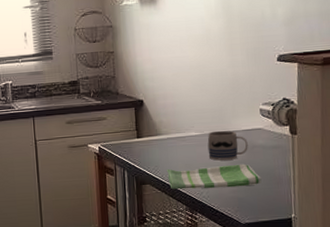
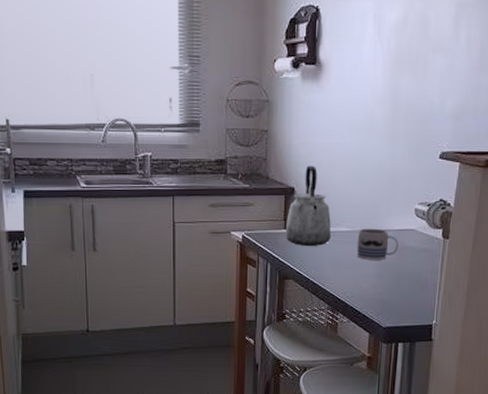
kettle: none [138,79,183,152] -> present [285,165,332,246]
dish towel: present [166,164,262,190] -> none [311,265,408,289]

